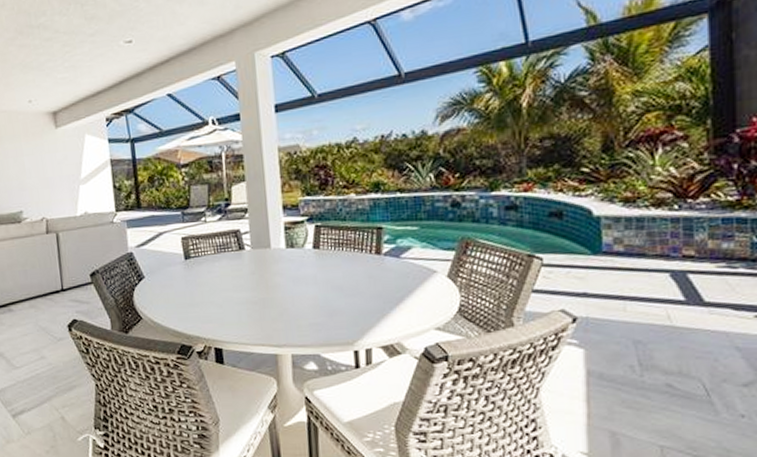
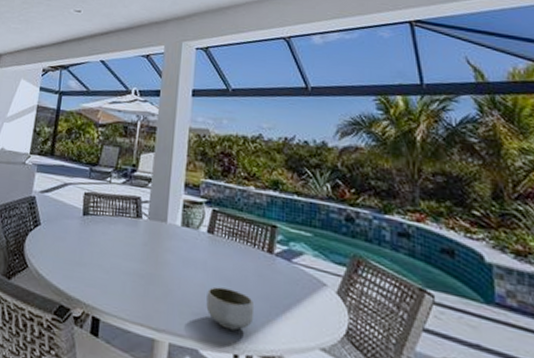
bowl: none [321,295,369,331] -> present [206,286,255,331]

